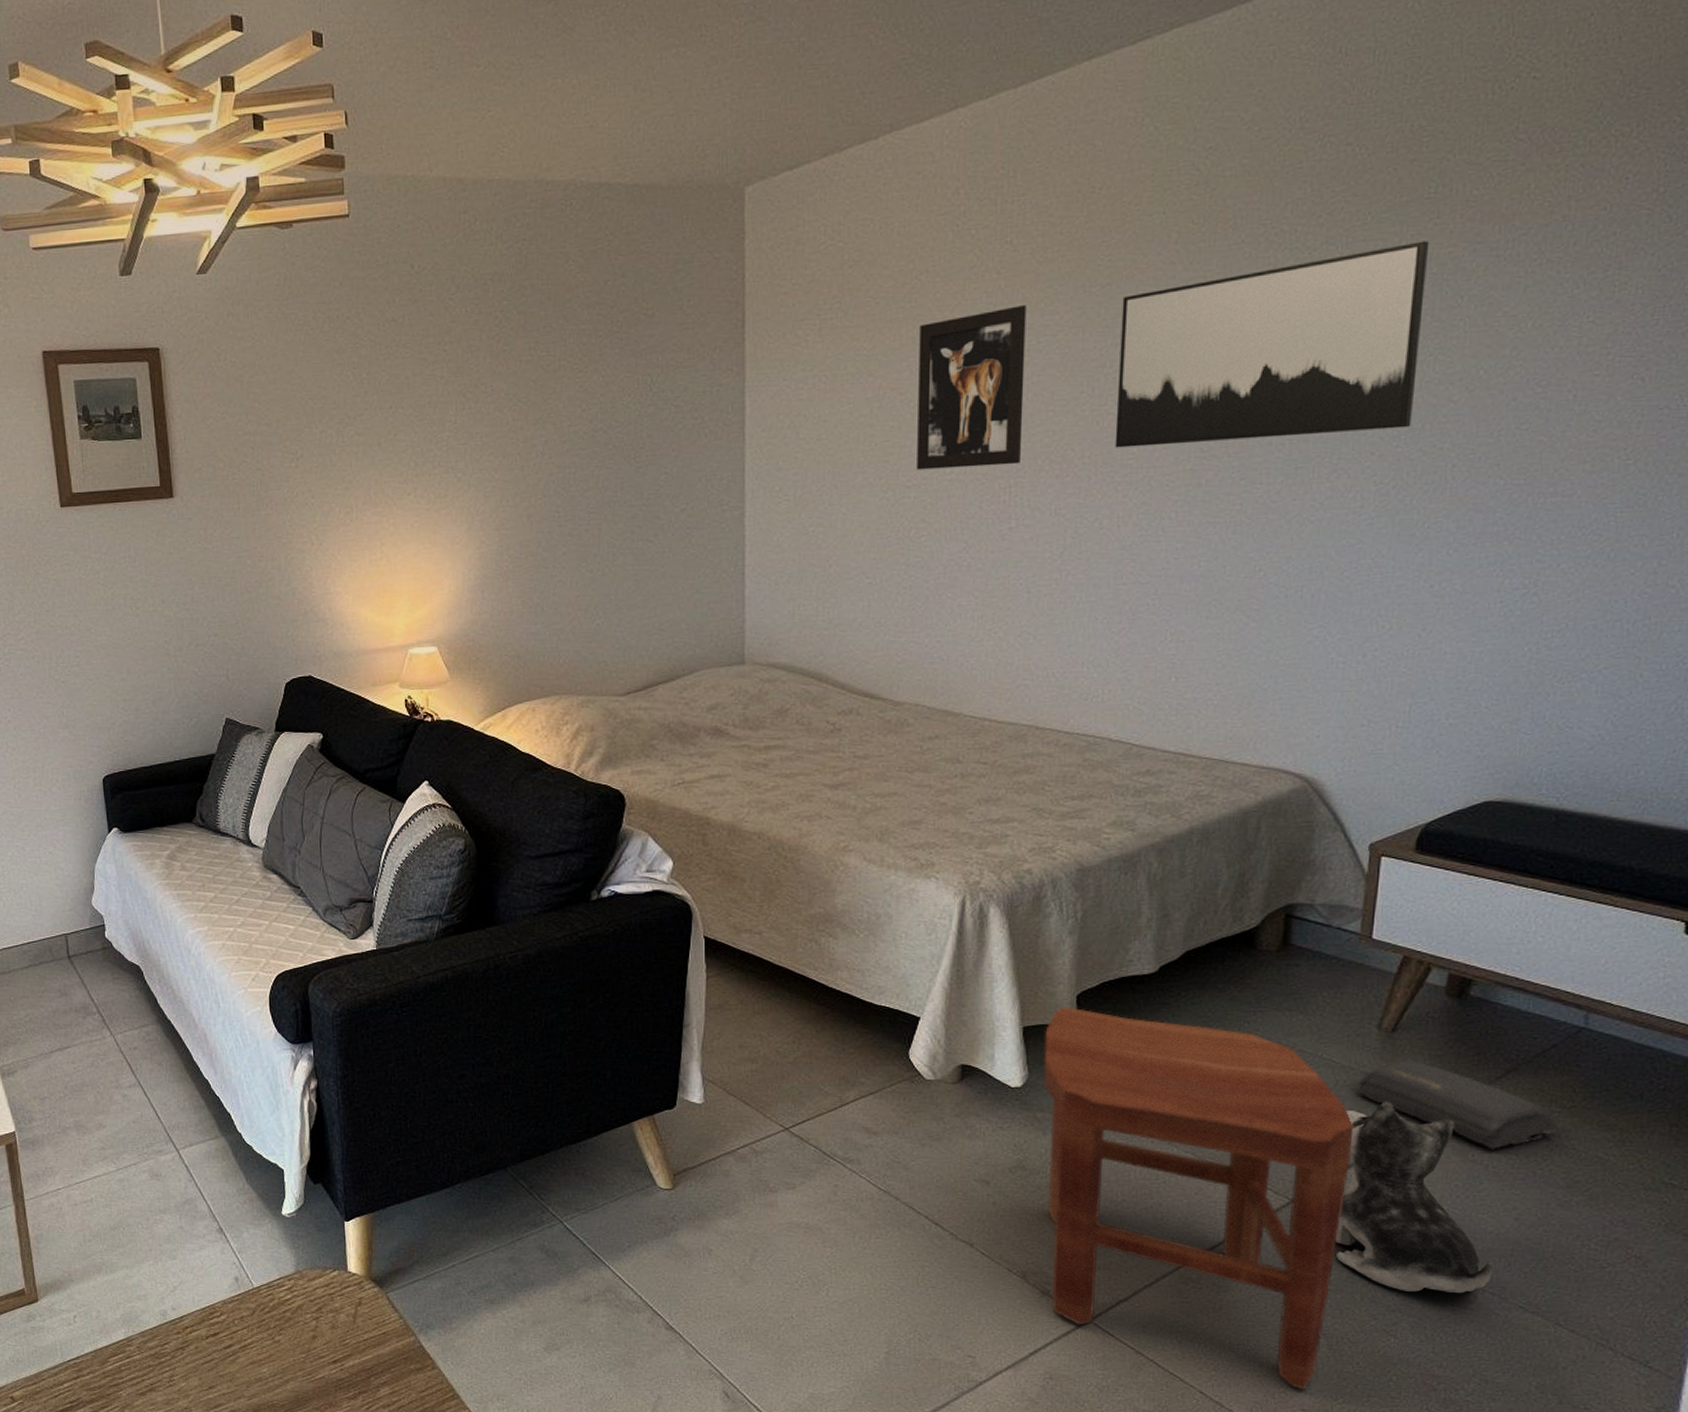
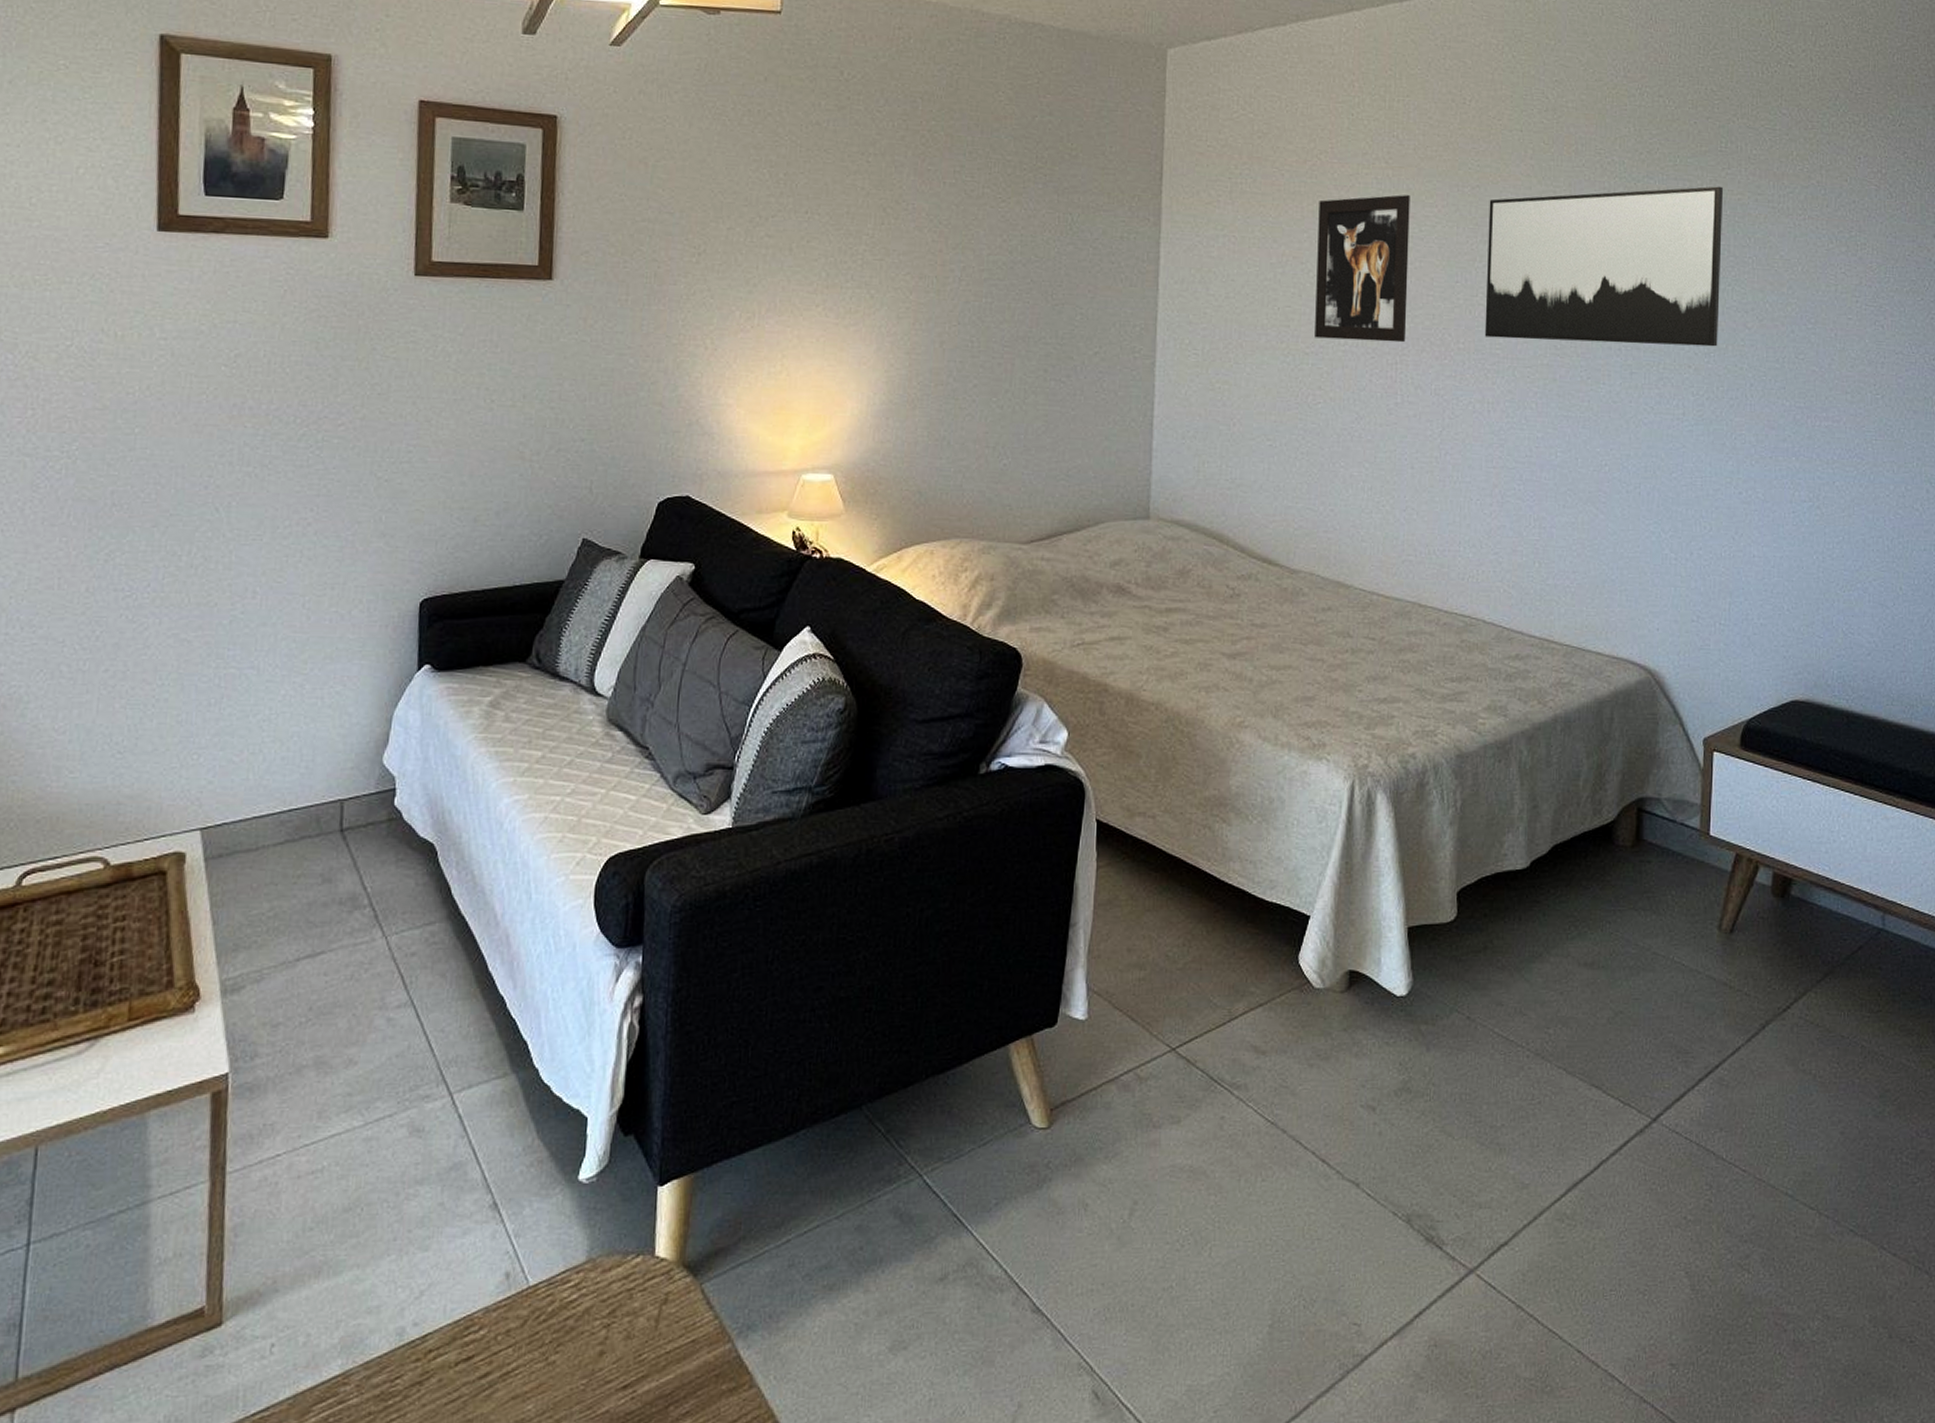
stool: present [1043,1006,1354,1390] -> none [1427,903,1703,1341]
plush toy: present [1336,1102,1493,1294] -> none [1693,1008,1826,1219]
bag: present [1357,1060,1558,1149] -> none [1704,963,1868,1057]

